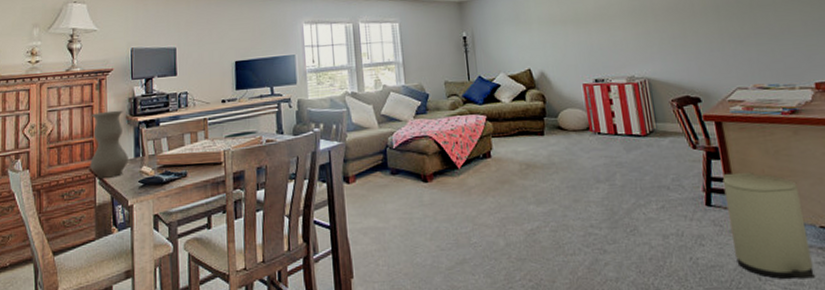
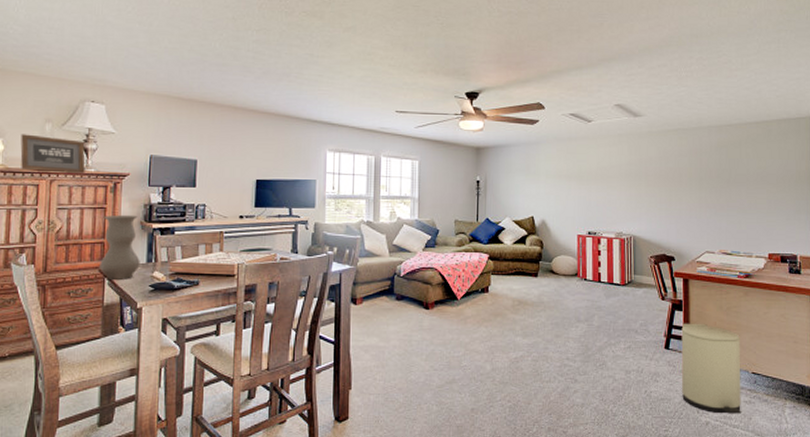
picture frame: none [12,40,72,77] -> present [20,134,86,175]

